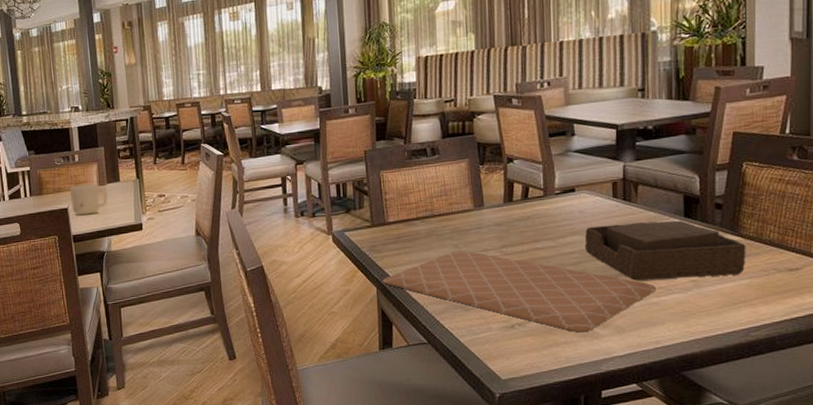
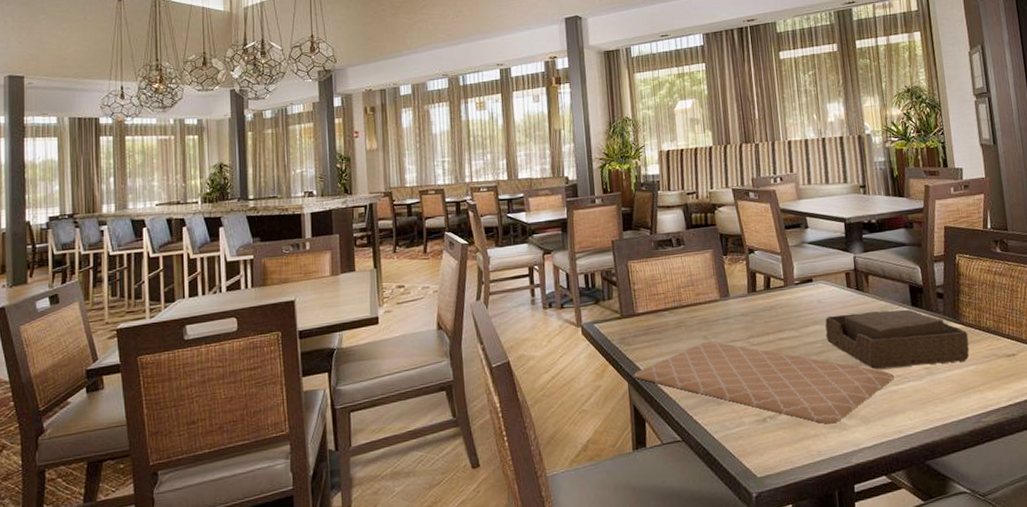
mug: present [69,183,108,216] -> none [297,273,342,309]

